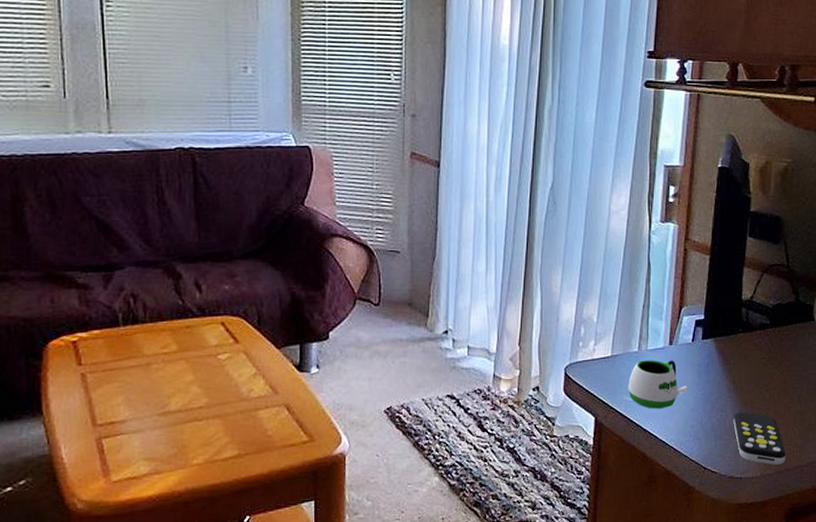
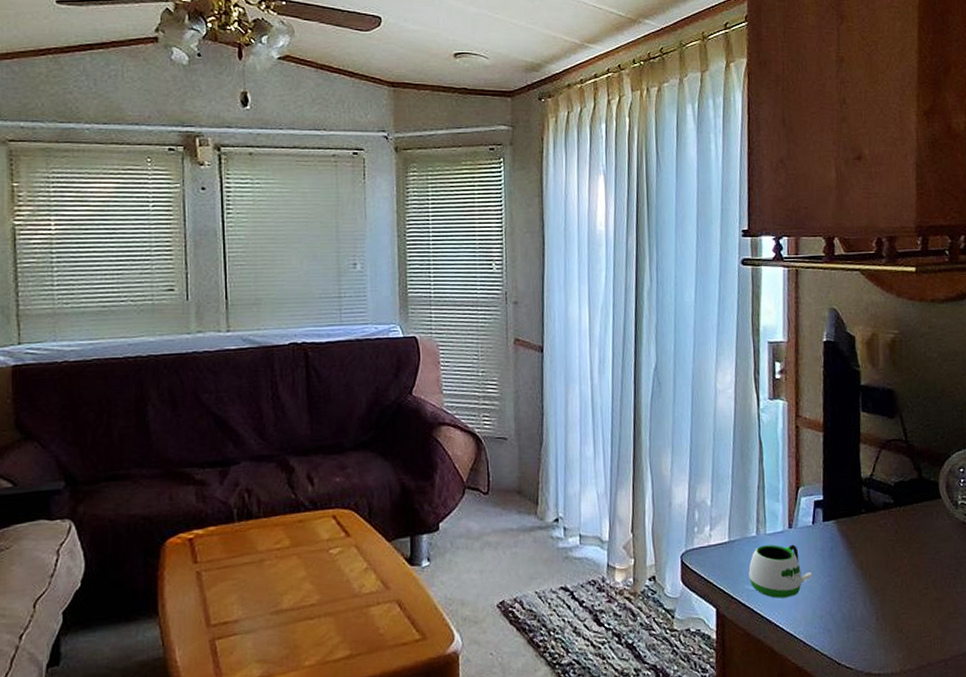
remote control: present [733,411,786,465] -> none [864,599,927,659]

